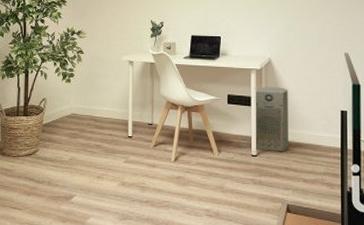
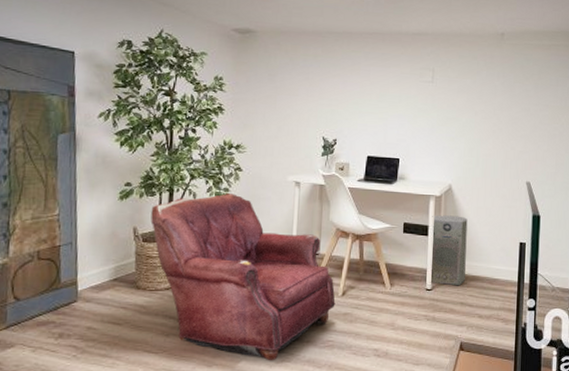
armchair: none [11,72,169,219] -> present [151,192,336,361]

